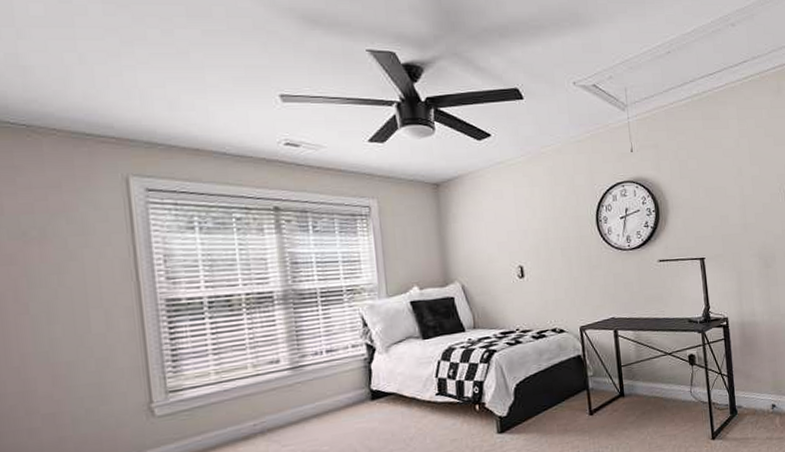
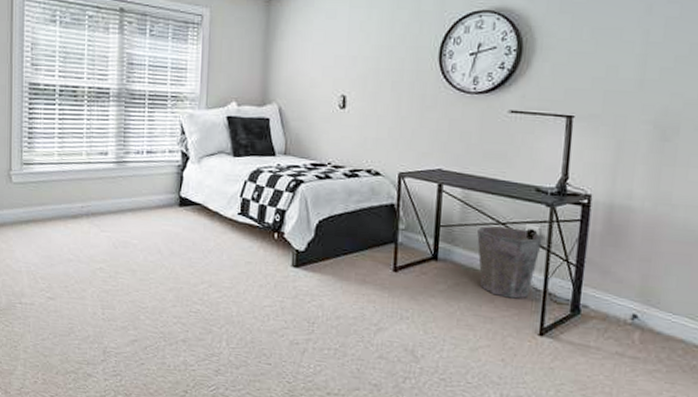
waste bin: none [651,355,701,415] -> present [477,225,542,299]

